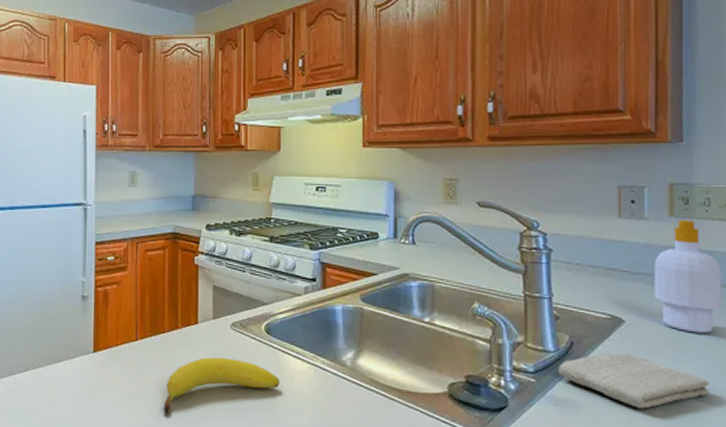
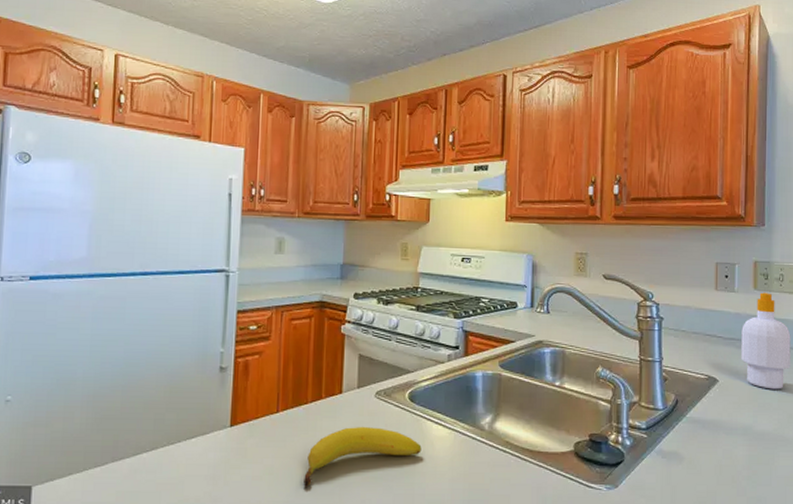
washcloth: present [559,352,709,409] -> none [666,408,780,457]

